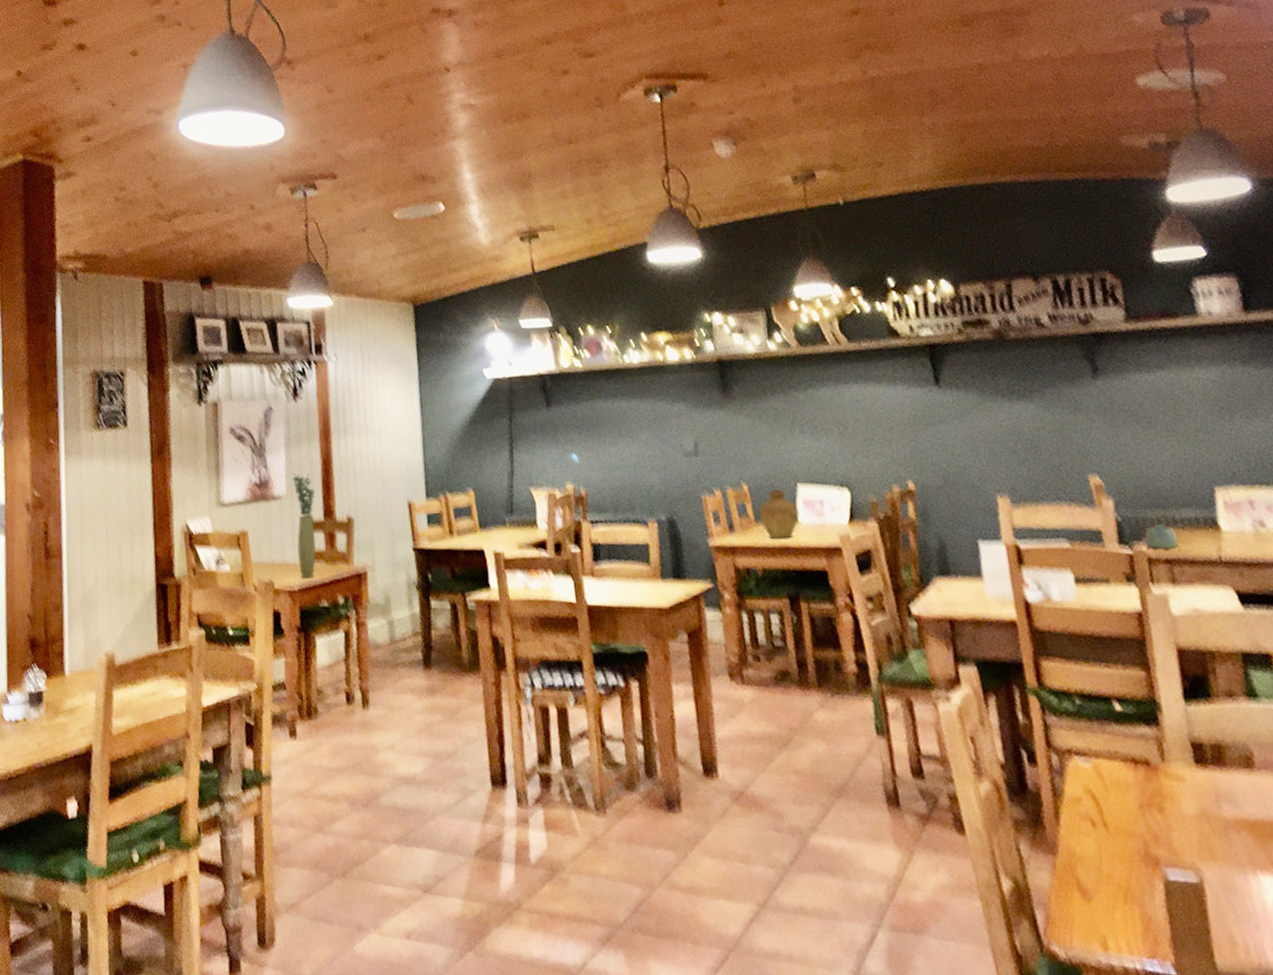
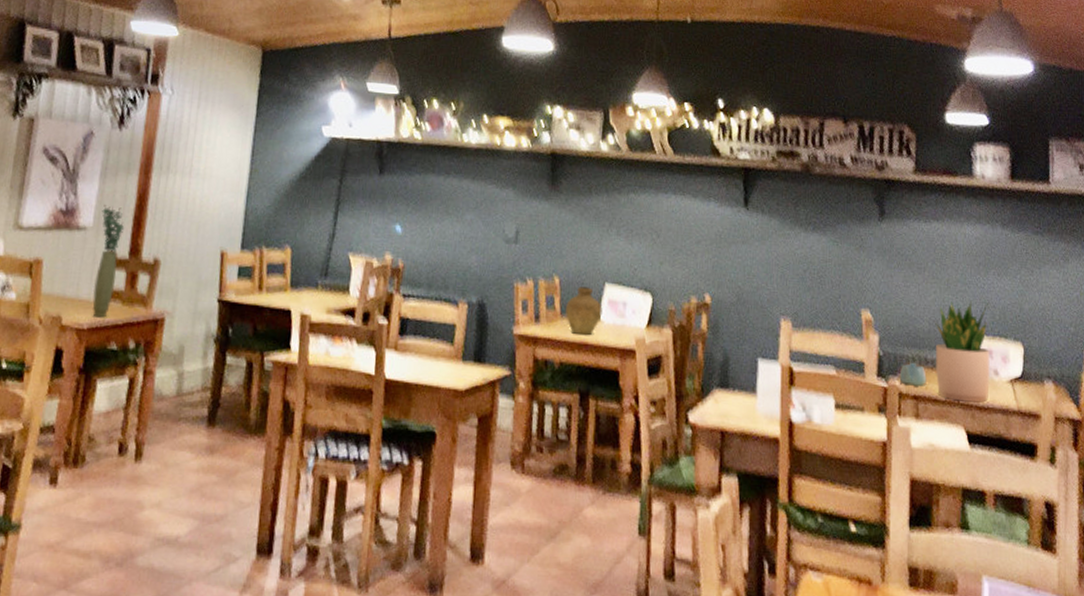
planter: none [1176,447,1257,560] -> present [934,300,990,403]

